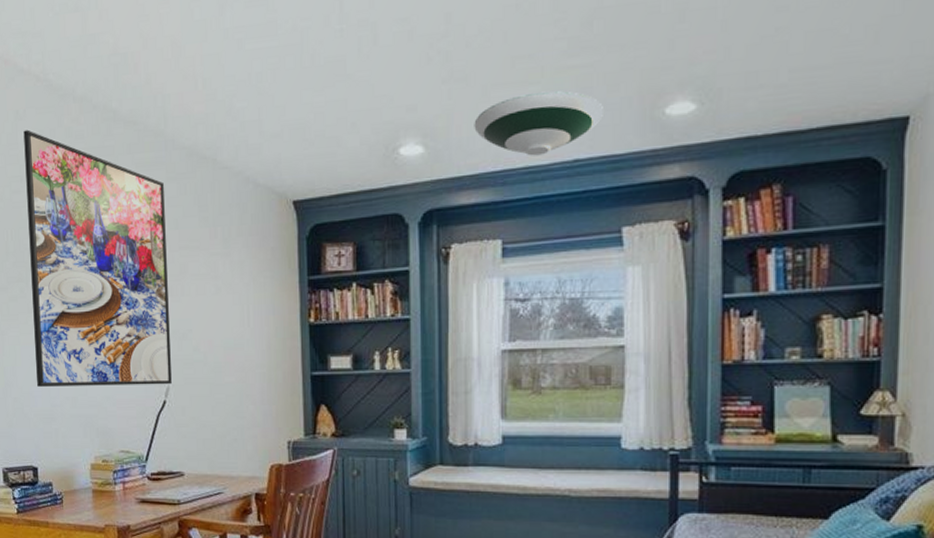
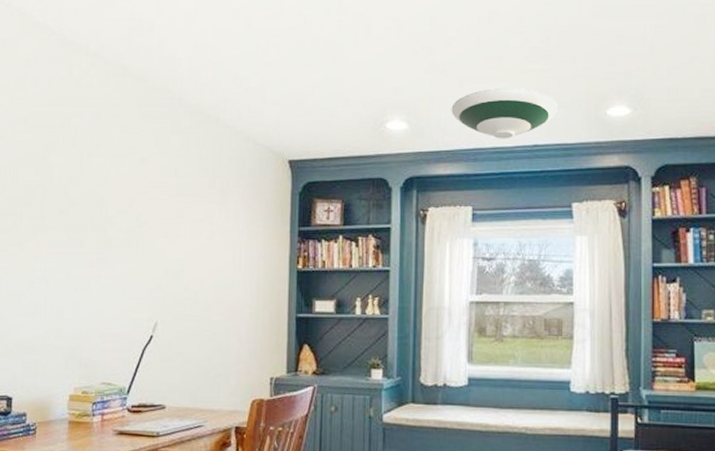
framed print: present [23,129,172,387] -> none [21,76,168,320]

